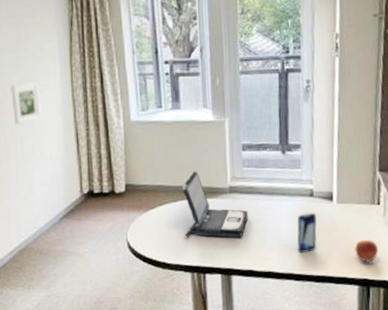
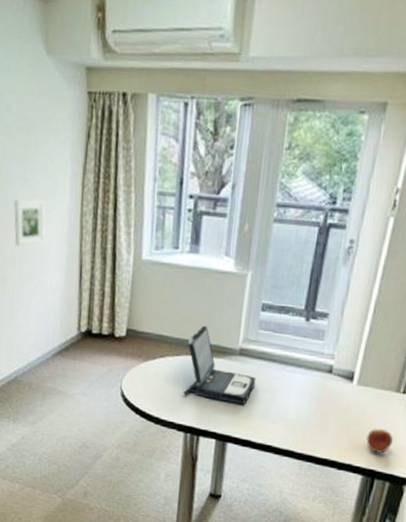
smartphone: present [297,212,317,254] -> none [303,390,331,433]

